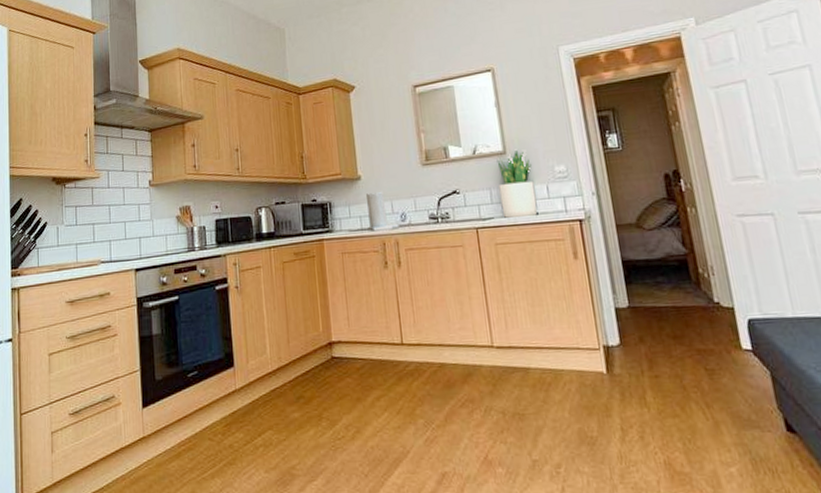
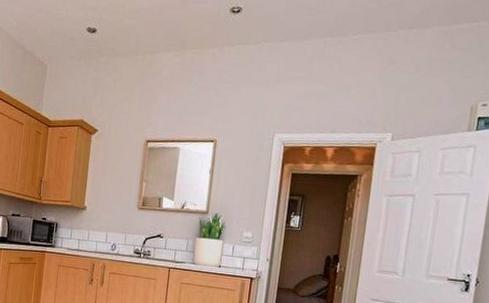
paper towel: present [366,191,400,232] -> none [82,222,109,256]

